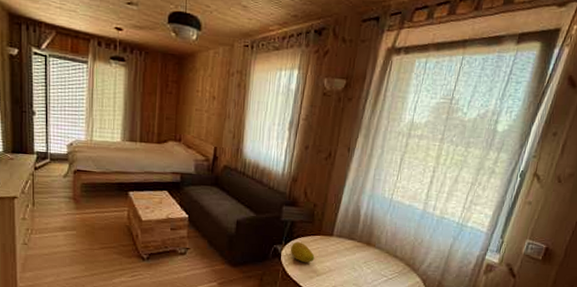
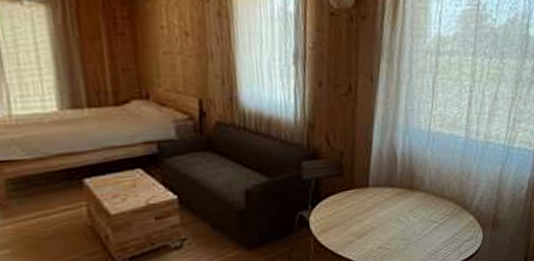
fruit: present [291,241,315,263] -> none [320,201,351,226]

